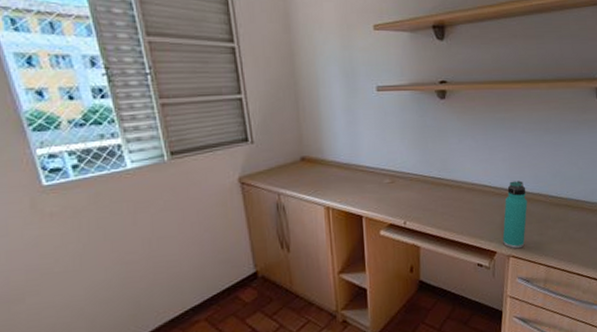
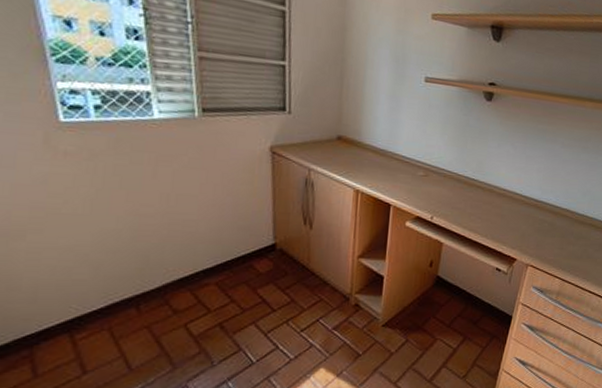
thermos bottle: present [502,180,528,249] -> none [524,193,555,259]

